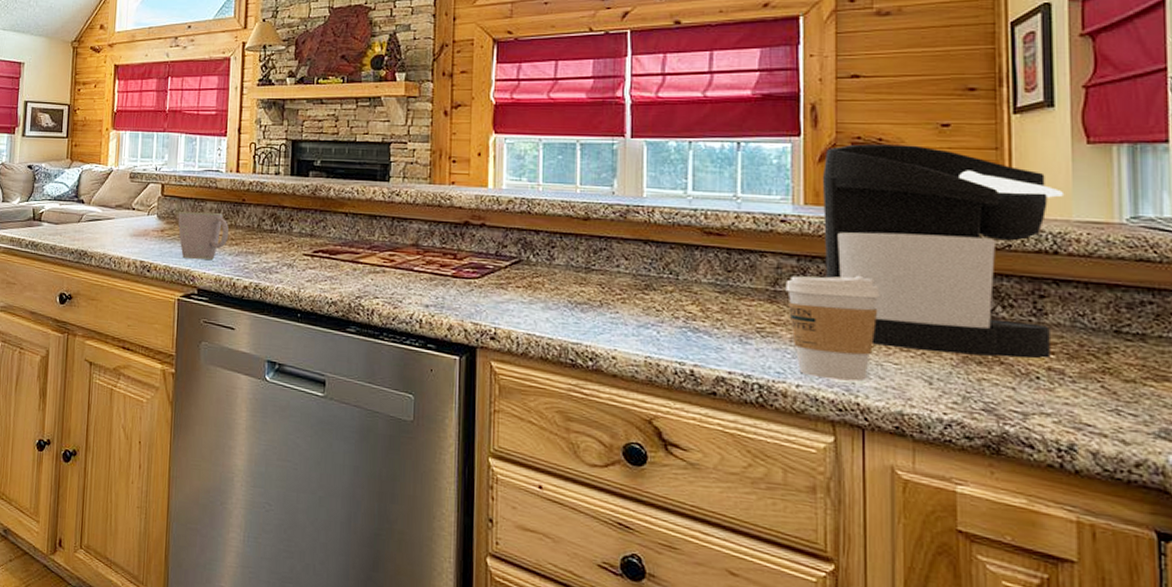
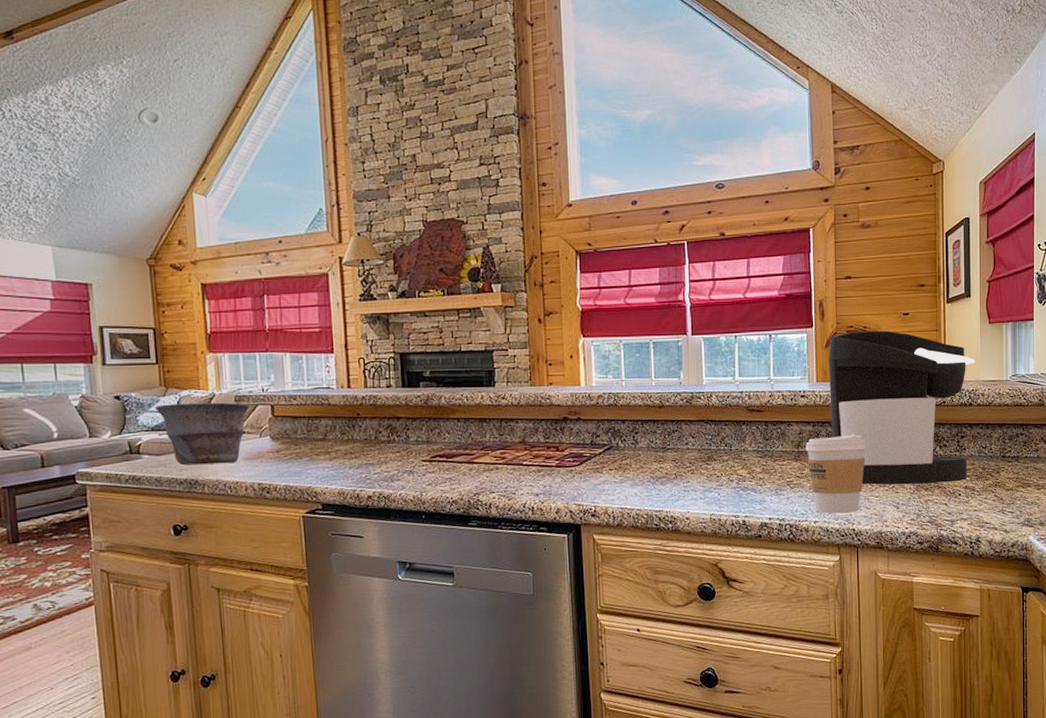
bowl: none [60,176,142,239] -> present [155,402,249,466]
mug: present [178,211,229,260] -> none [292,428,348,477]

